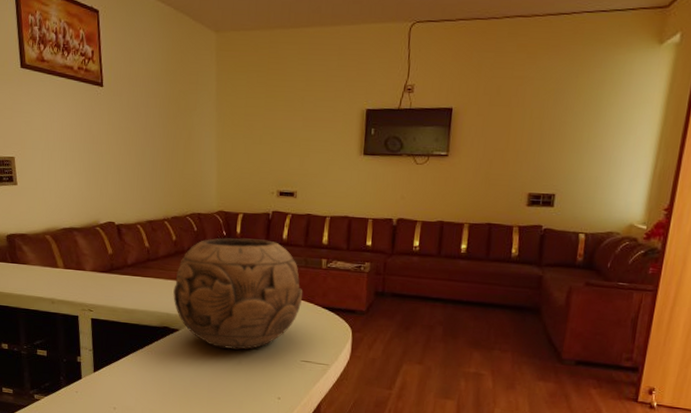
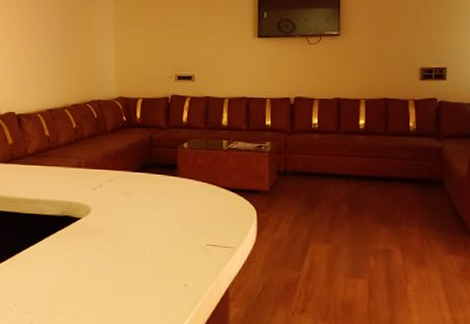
decorative bowl: present [173,238,303,350] -> none [74,123,206,236]

